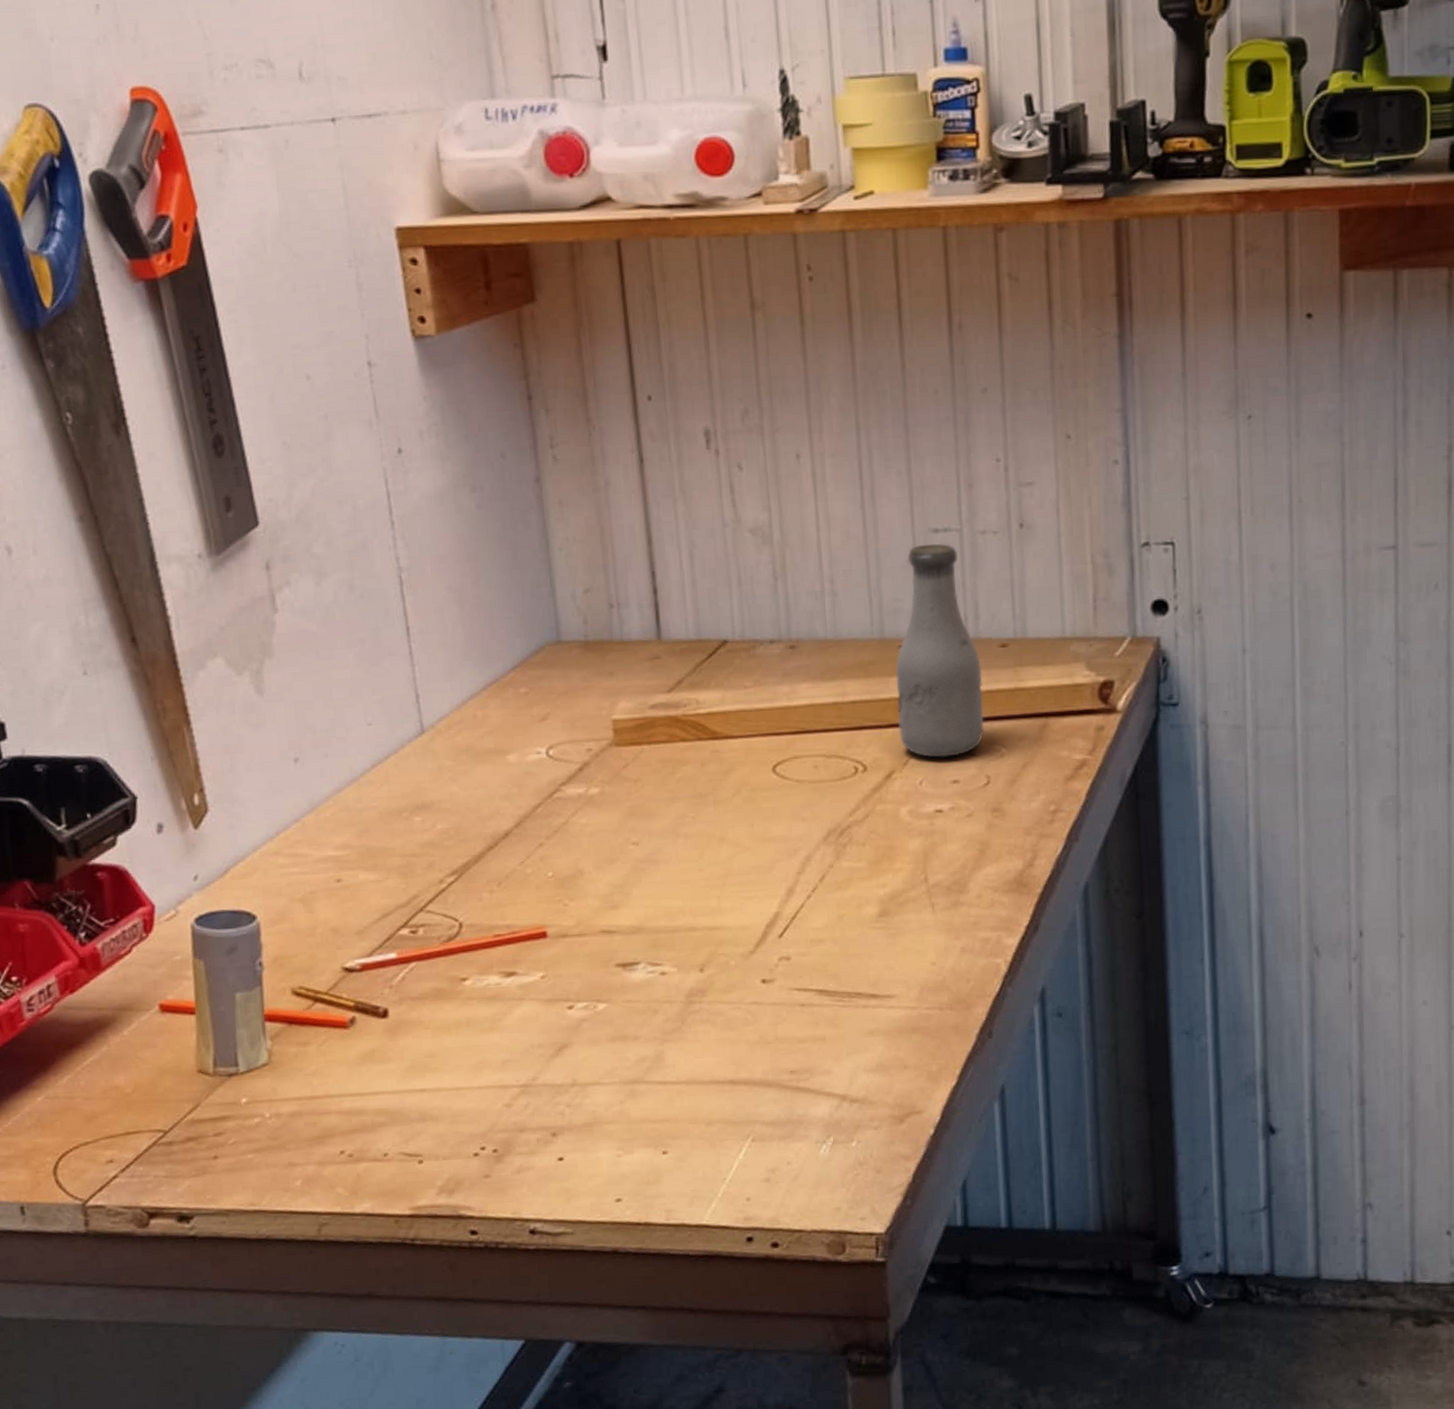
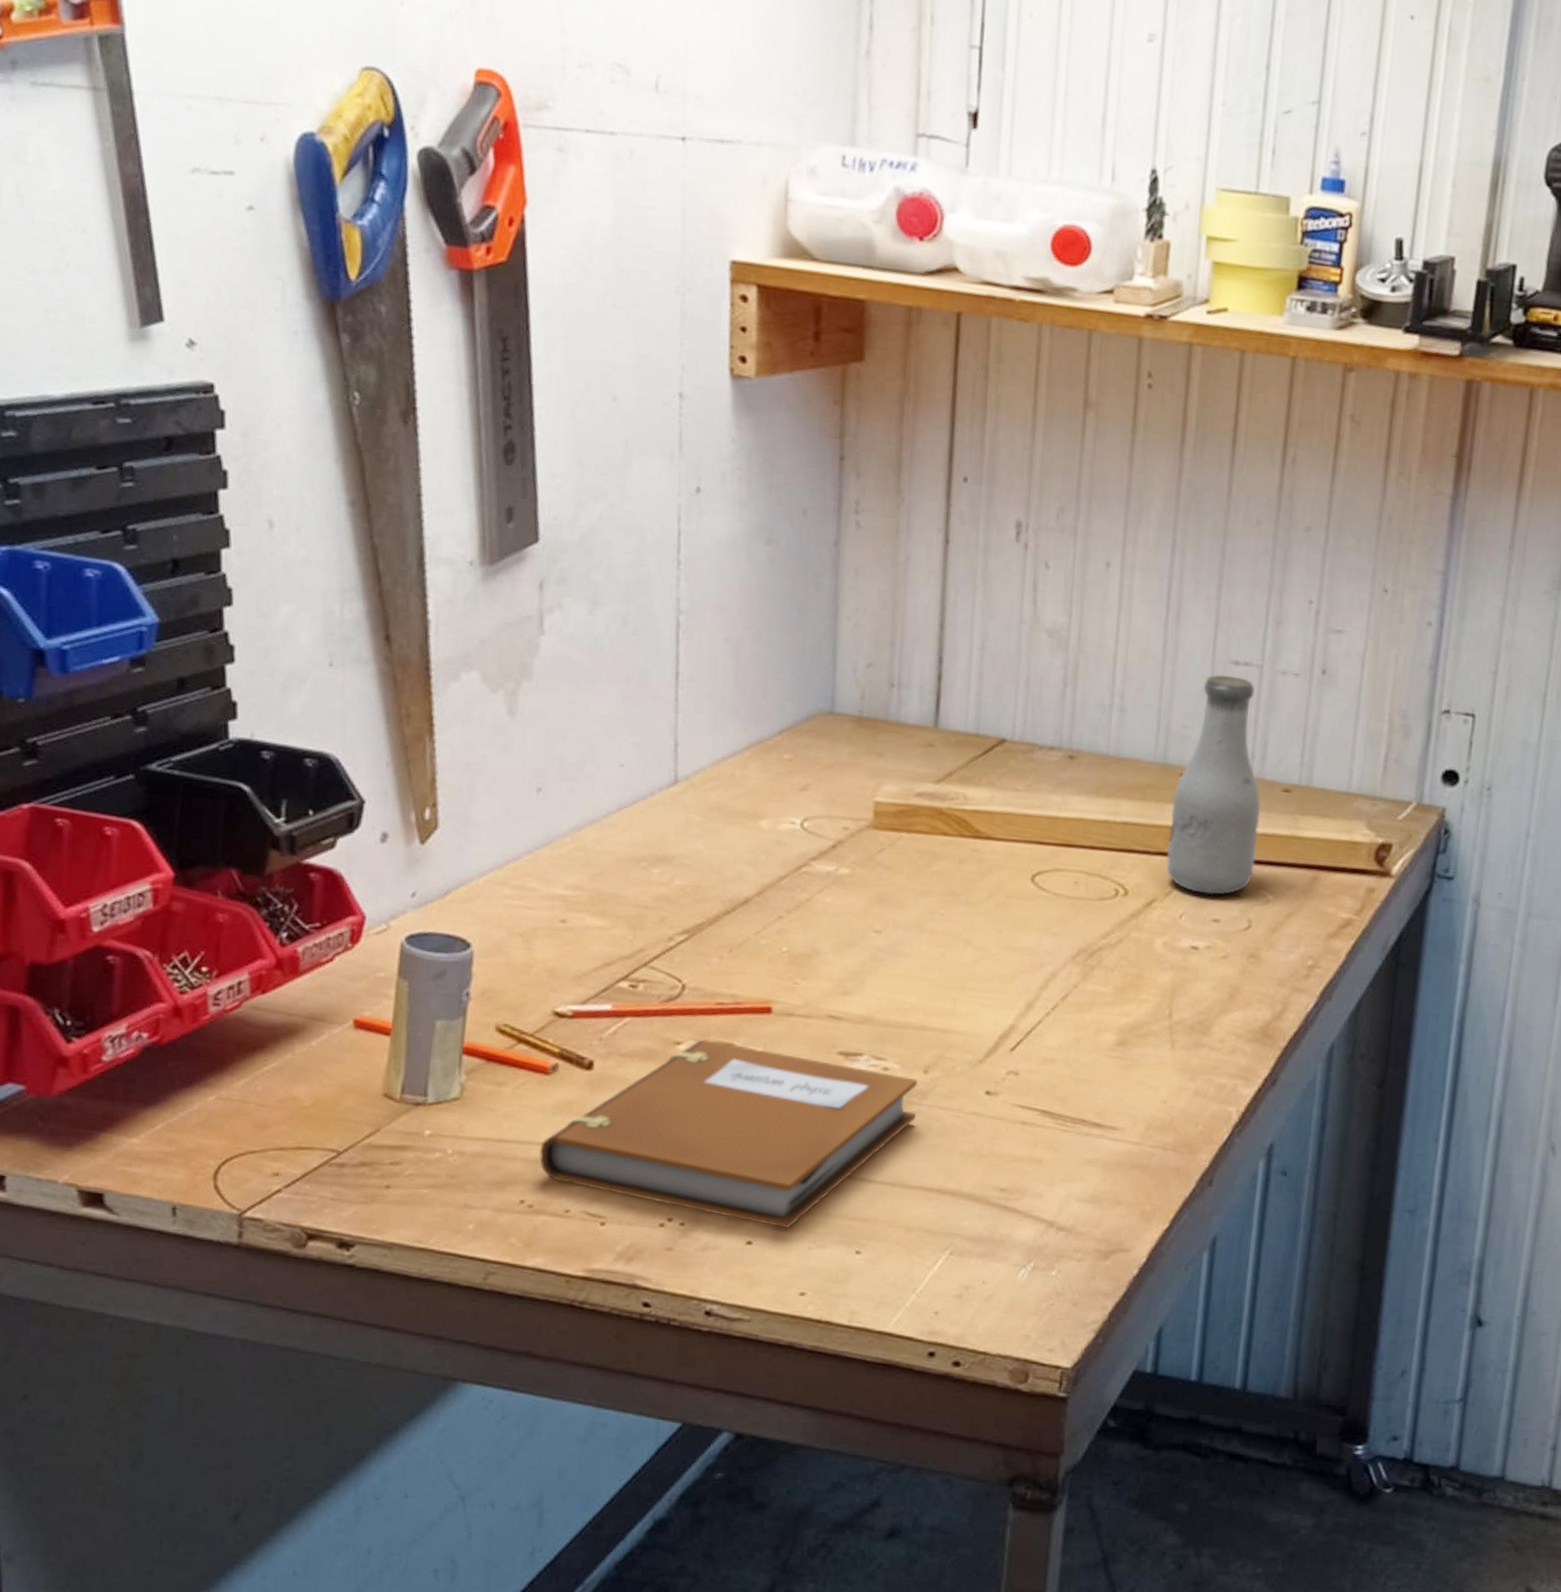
notebook: none [351,971,699,1140] -> present [539,1039,919,1228]

